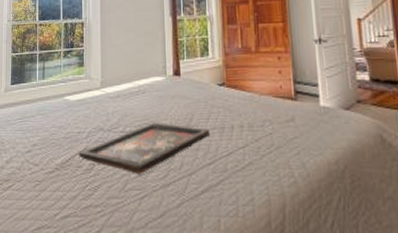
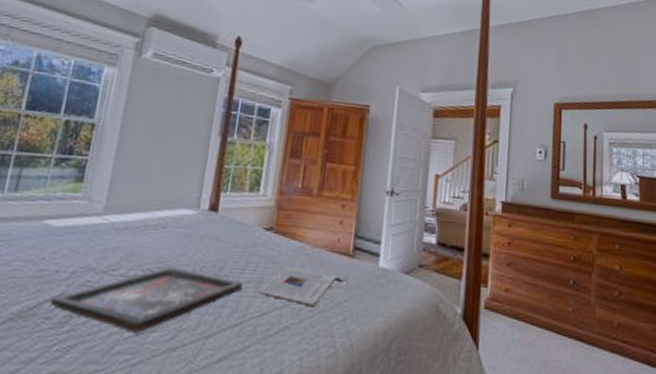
magazine: none [222,112,292,145] -> present [258,266,344,307]

